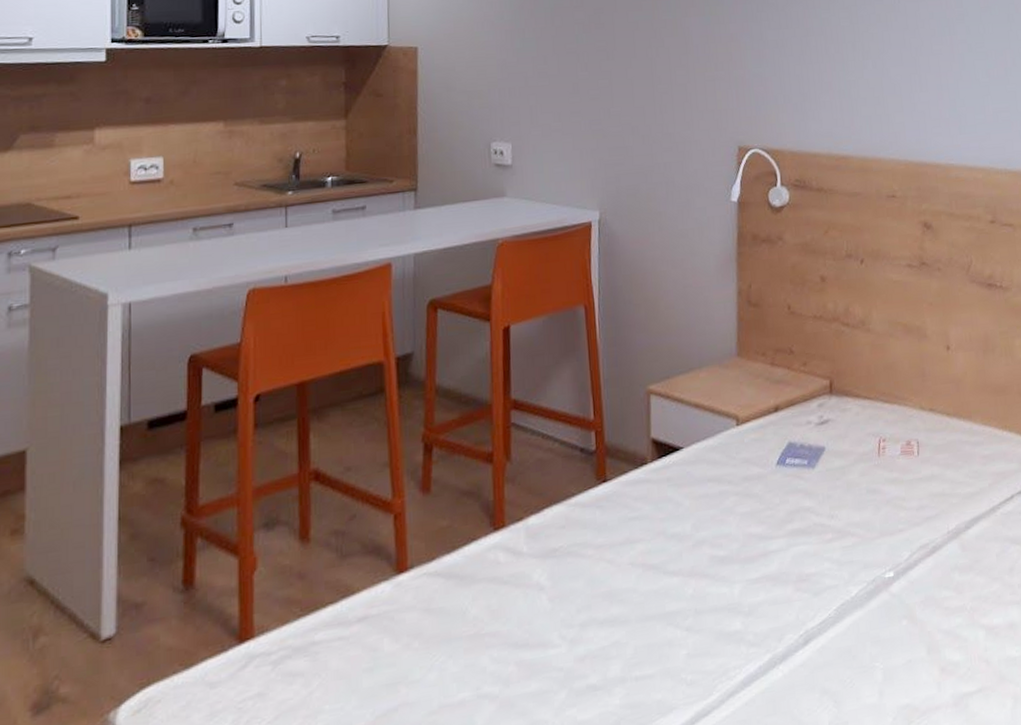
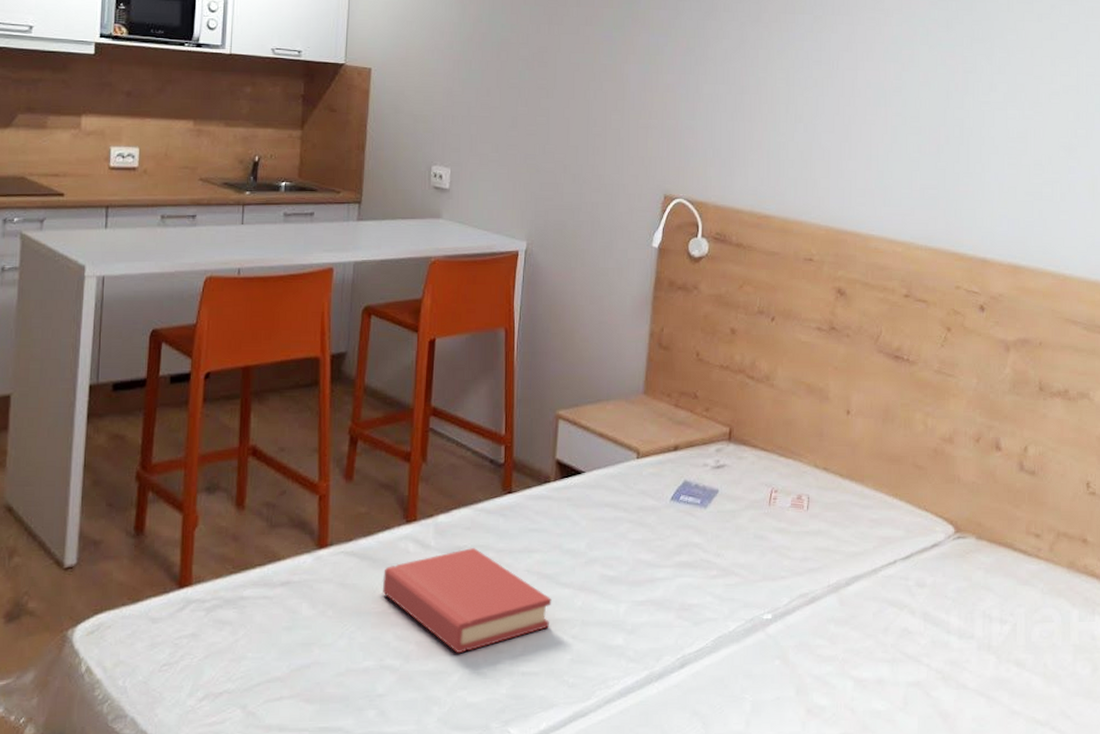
hardback book: none [472,547,661,668] -> present [382,548,552,654]

